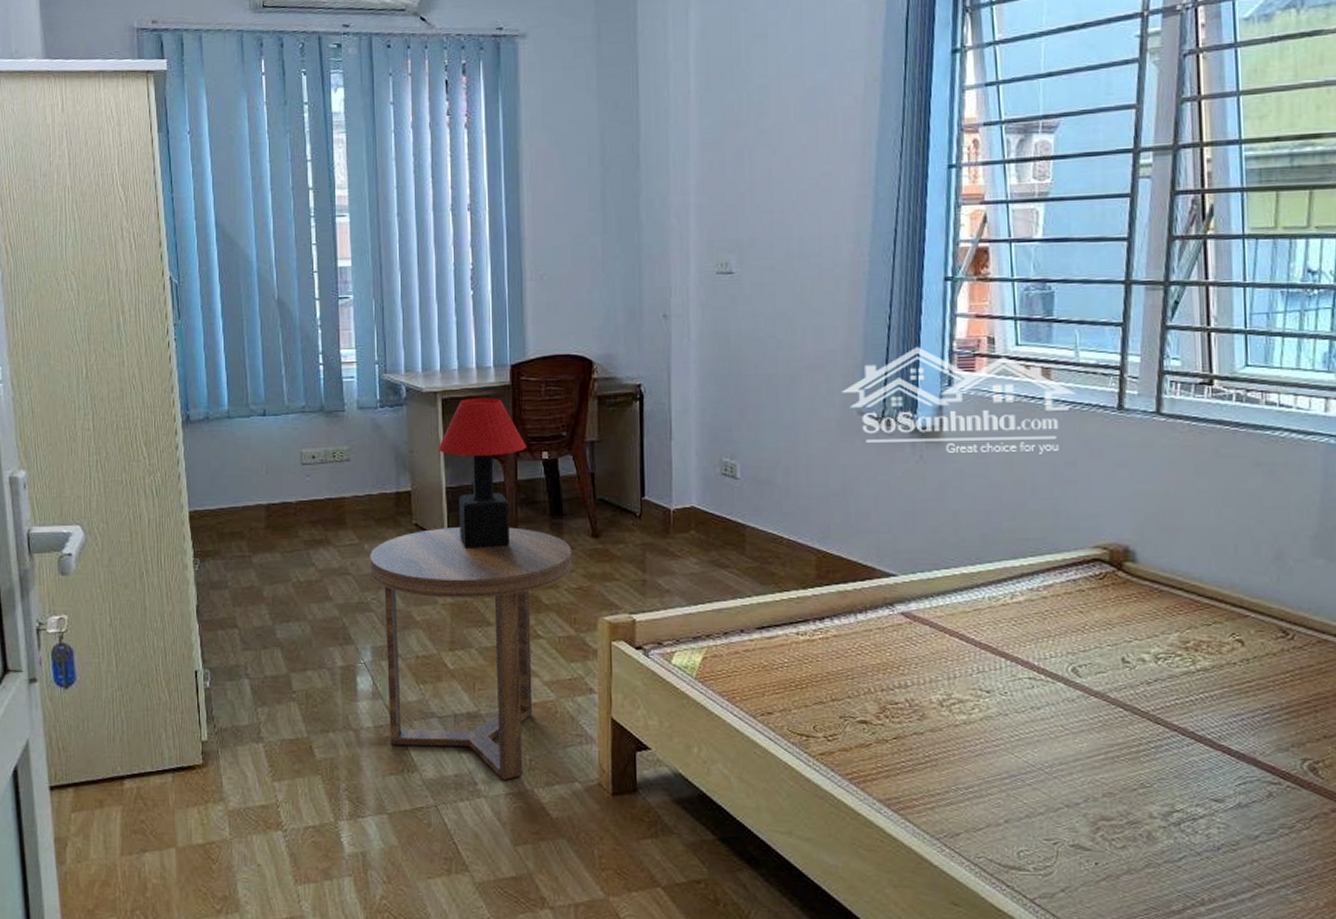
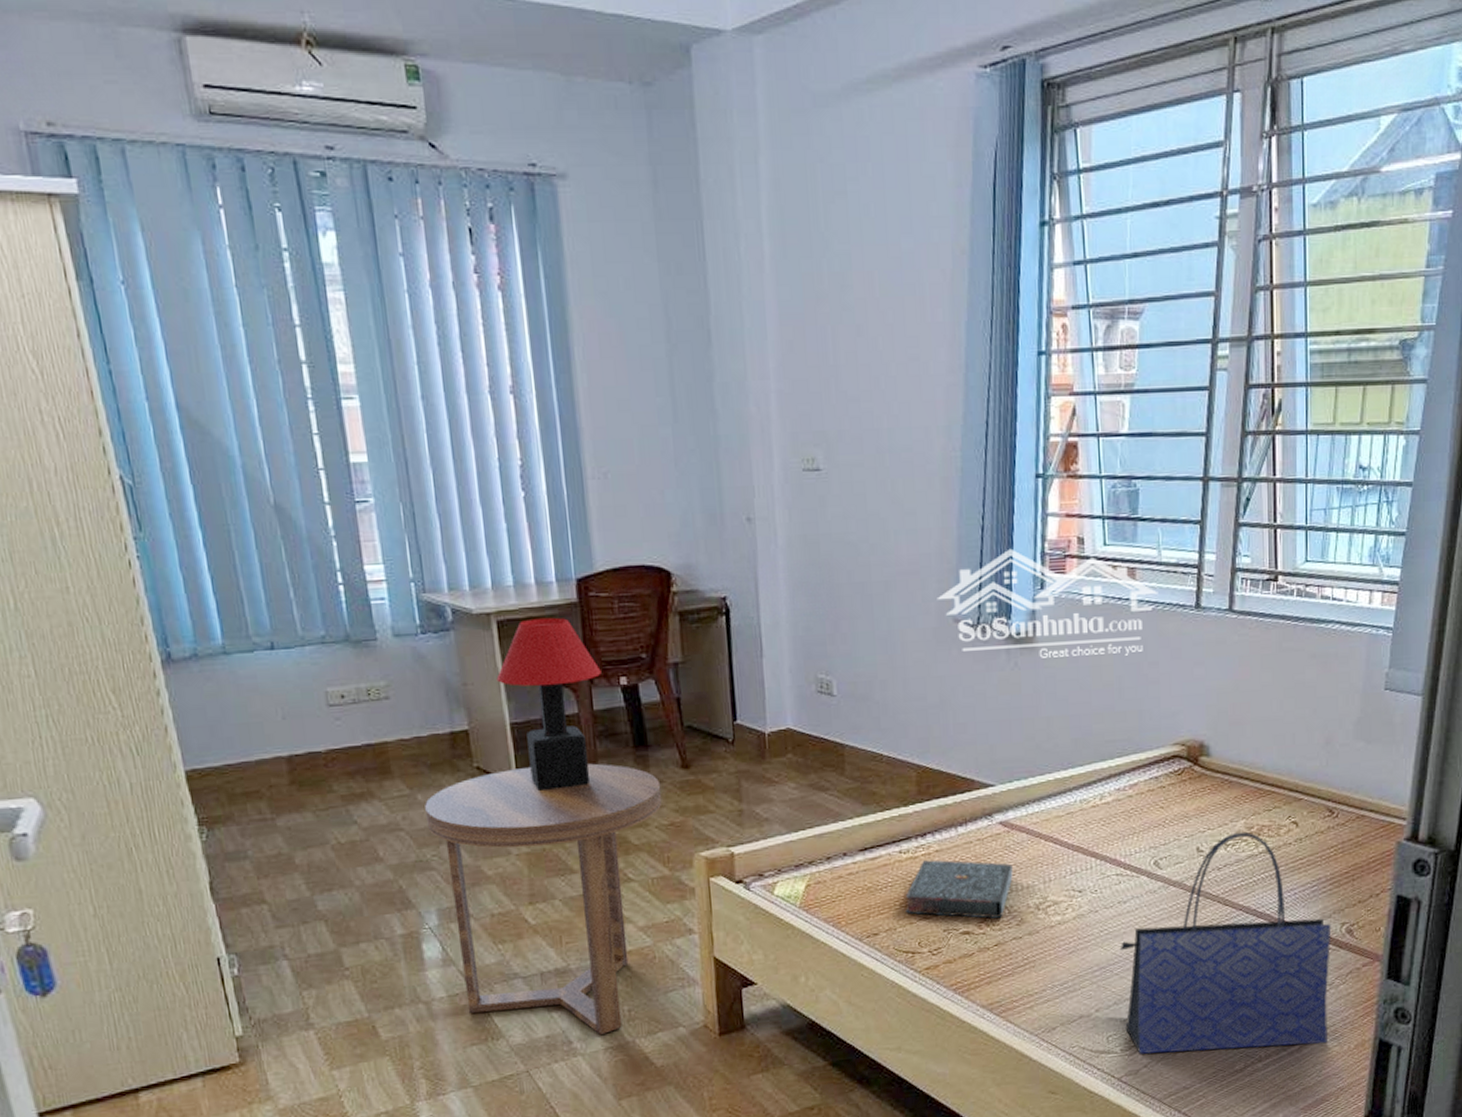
book: none [801,644,915,710] -> present [905,860,1013,918]
tote bag: none [1032,645,1290,896] -> present [1119,831,1331,1054]

